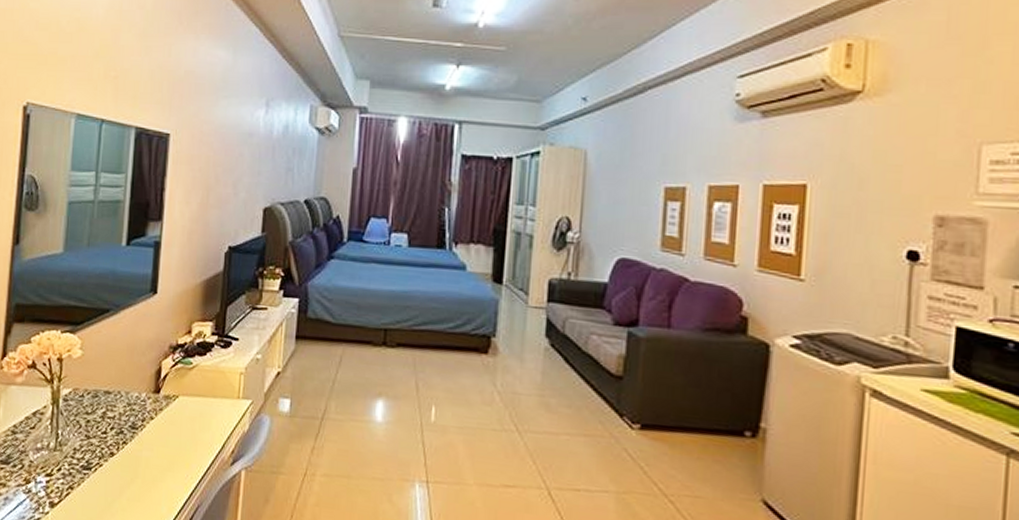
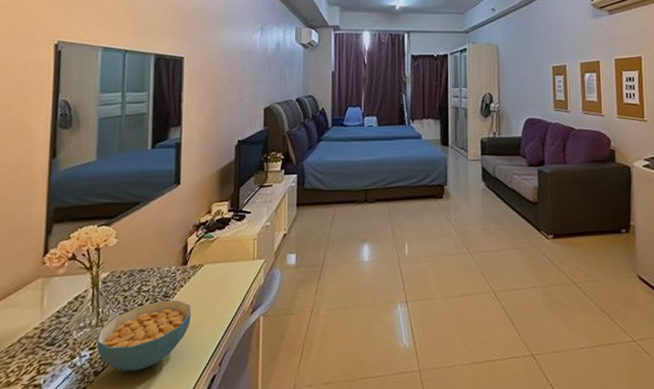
cereal bowl: none [54,431,162,510] -> present [97,300,192,371]

